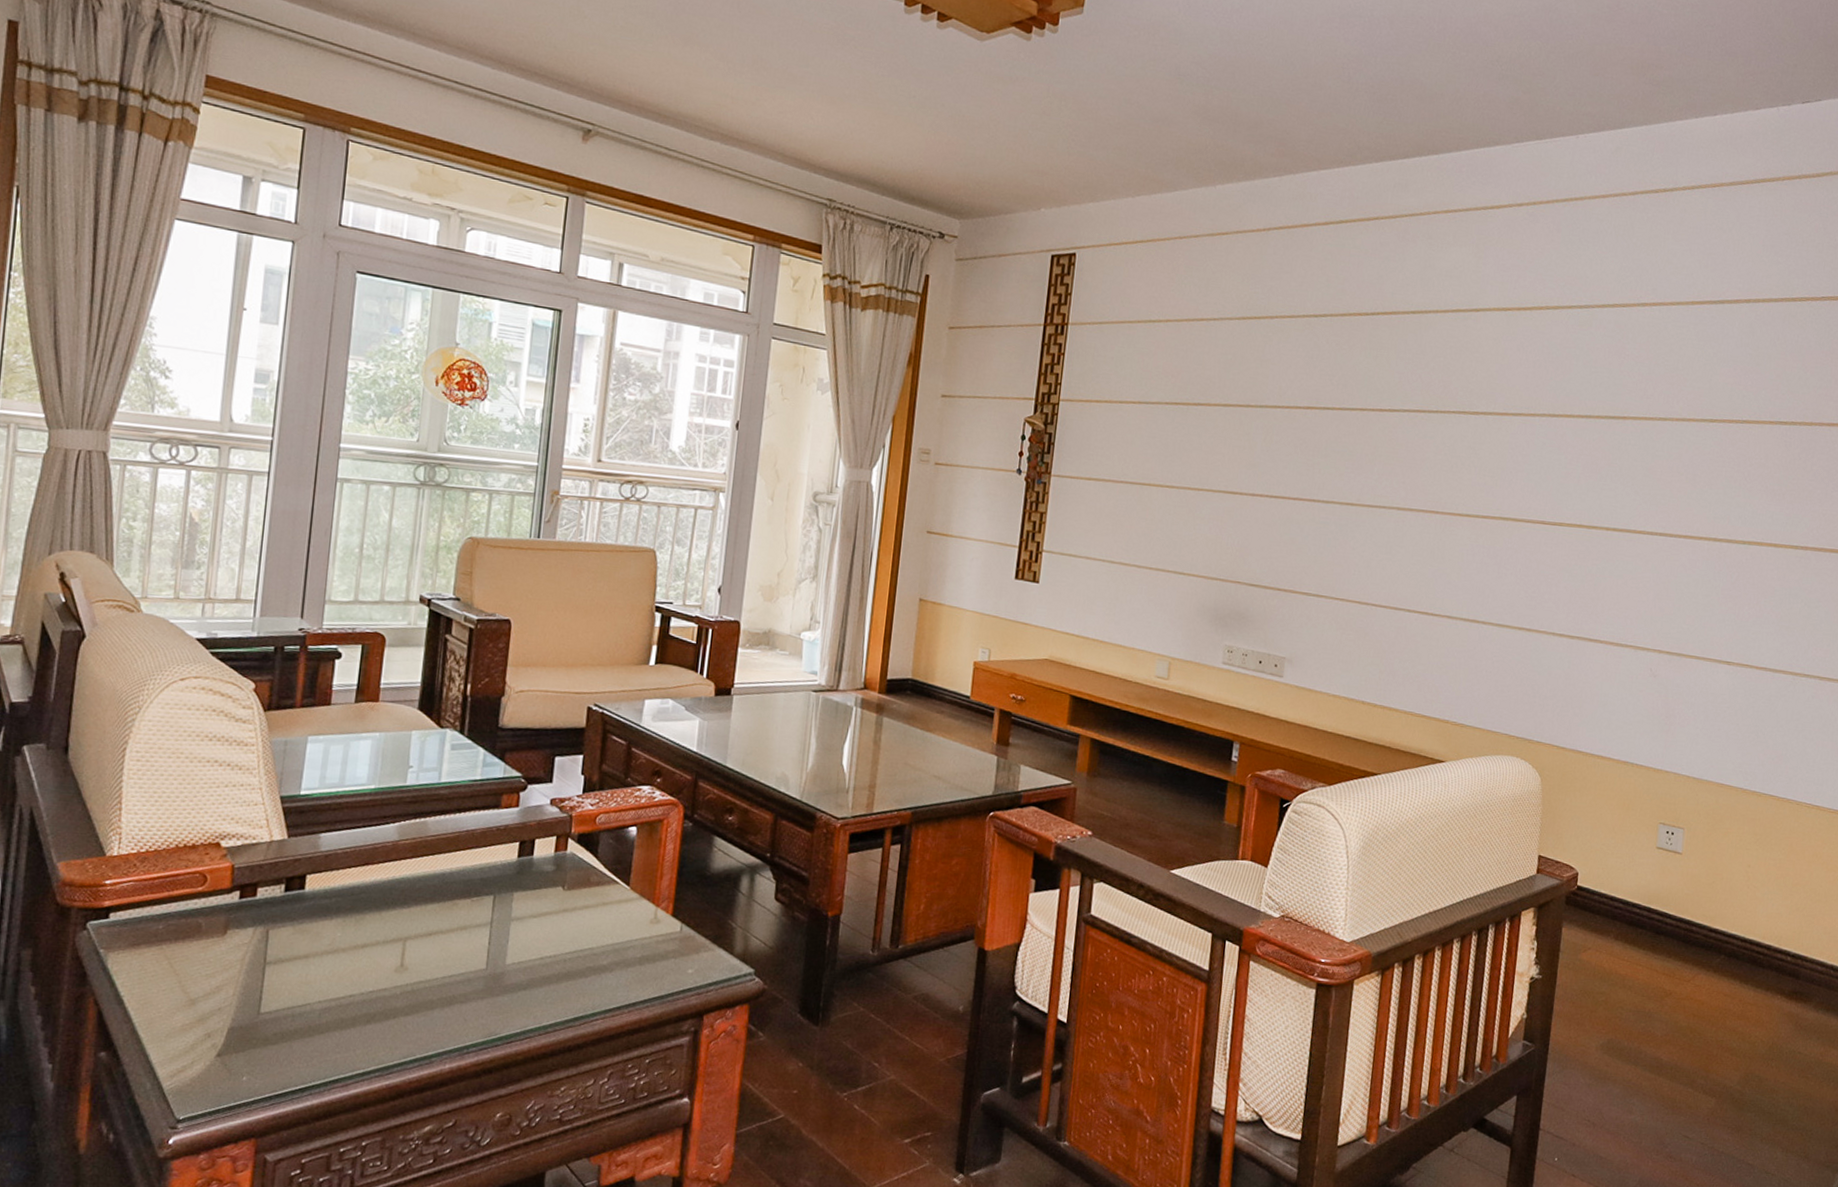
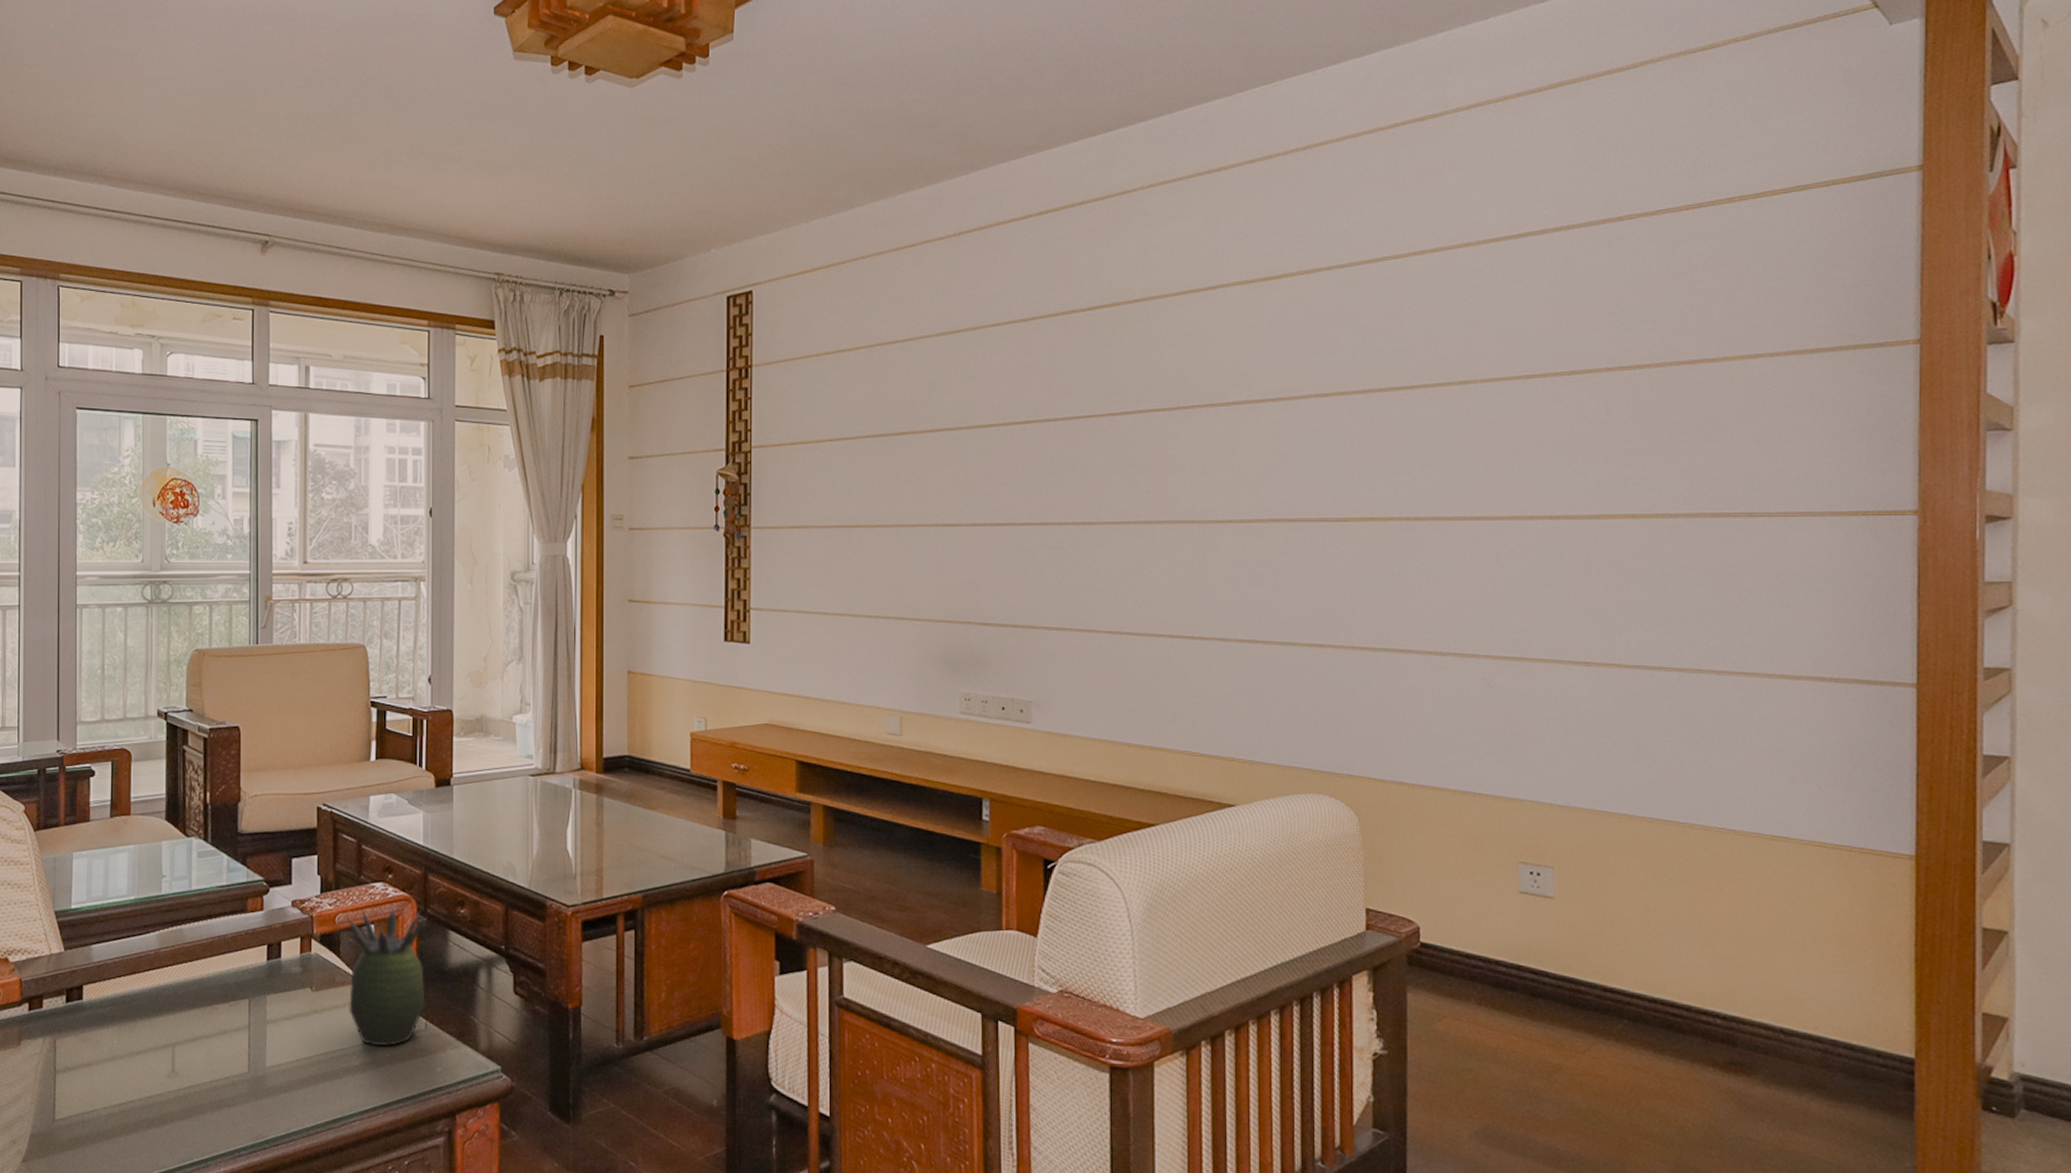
succulent plant: none [601,807,695,947] -> present [347,904,428,1046]

